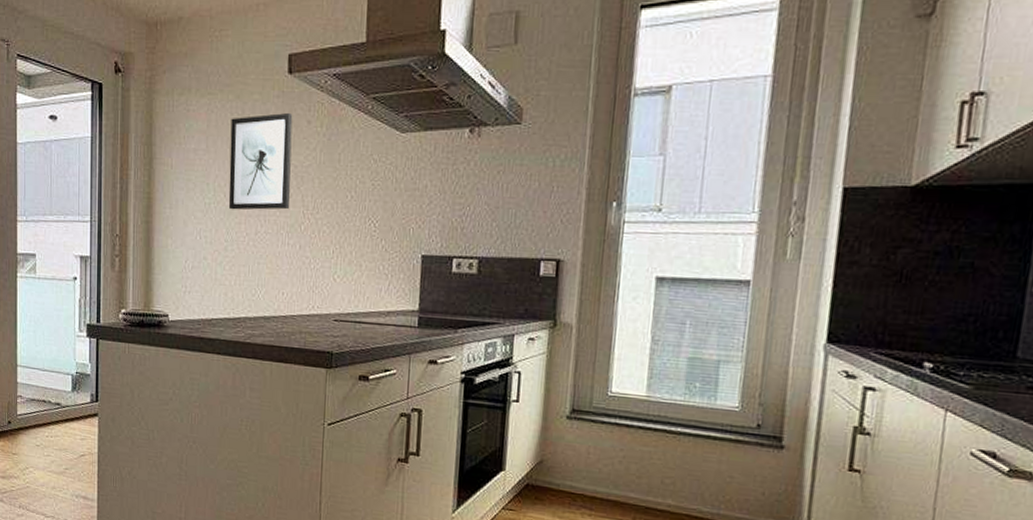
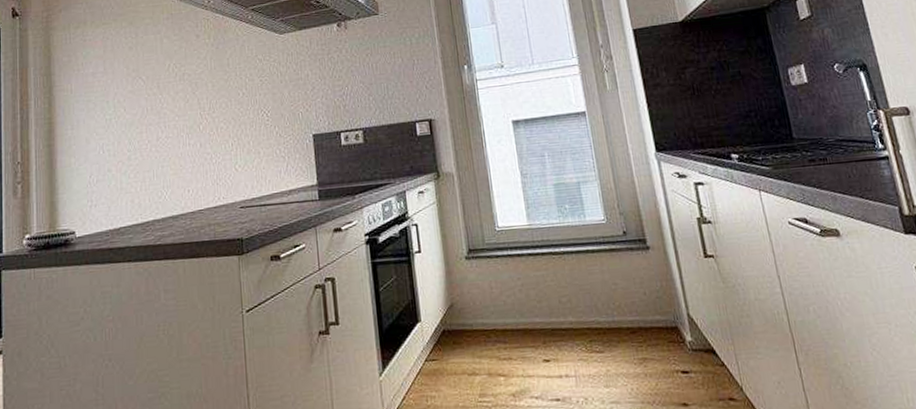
wall art: present [228,112,293,210] -> none [126,30,188,122]

